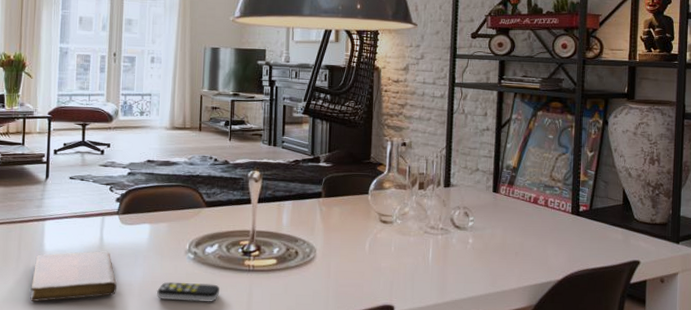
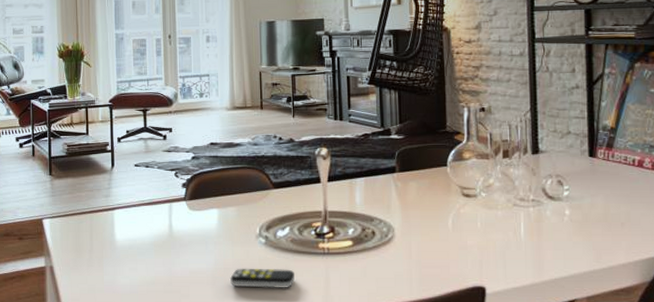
notebook: present [30,251,117,302] -> none [105,239,189,292]

